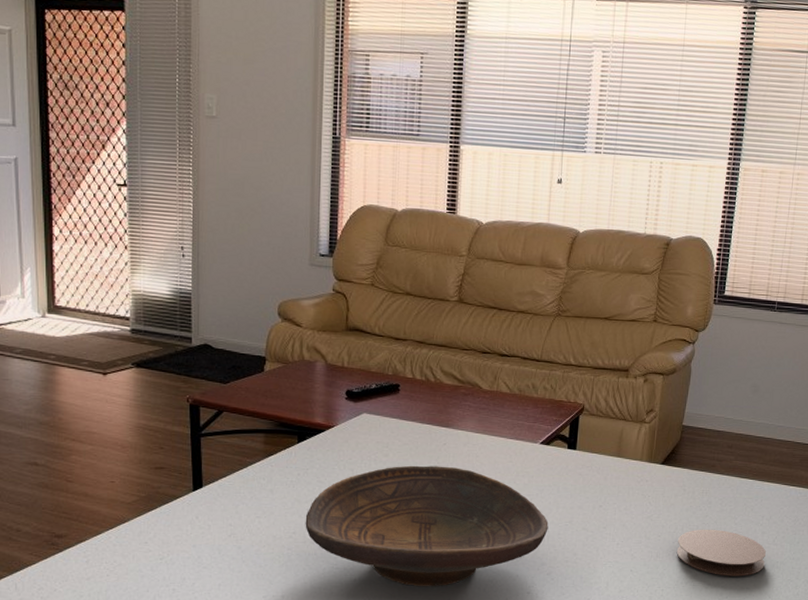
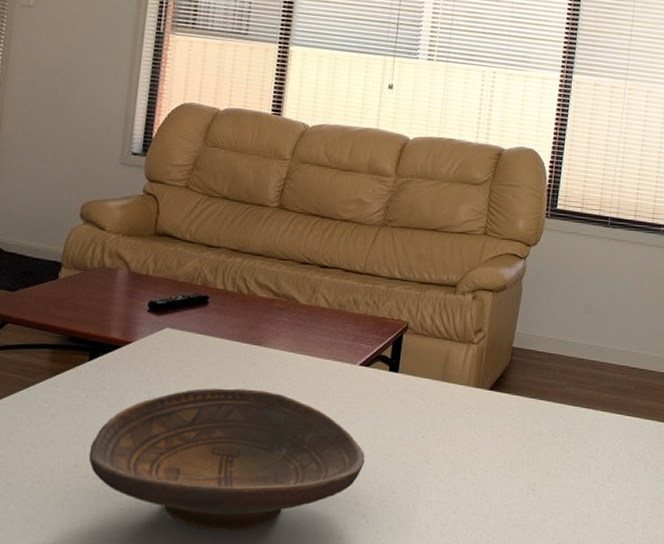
coaster: present [676,529,766,576] -> none [504,463,600,519]

